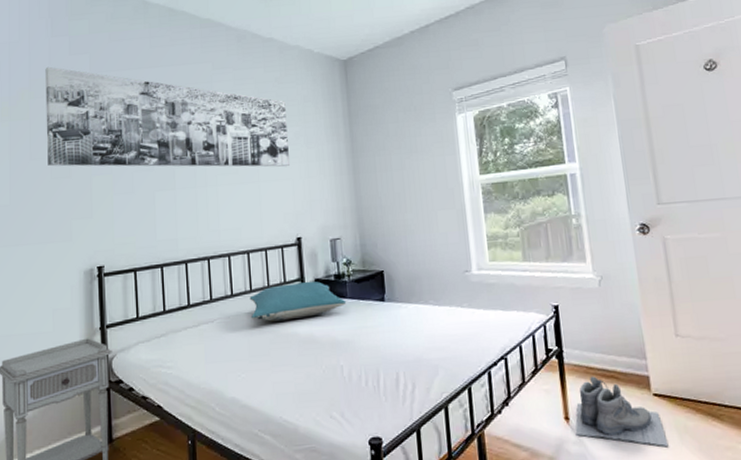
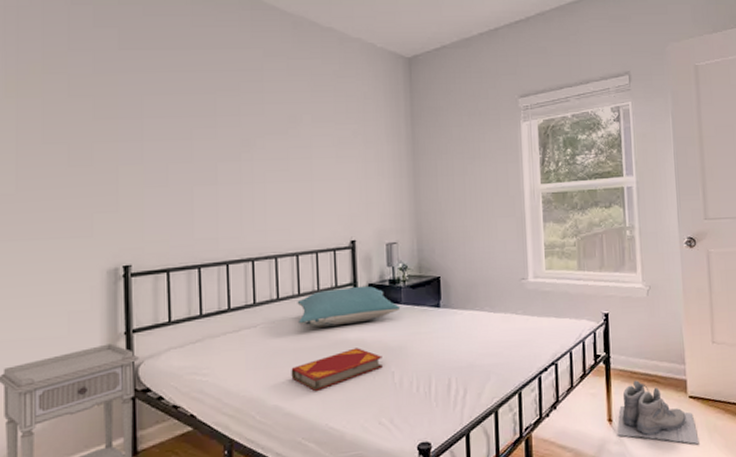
wall art: present [45,66,290,167] -> none [63,38,346,167]
hardback book: none [246,342,332,385] -> present [291,348,383,392]

